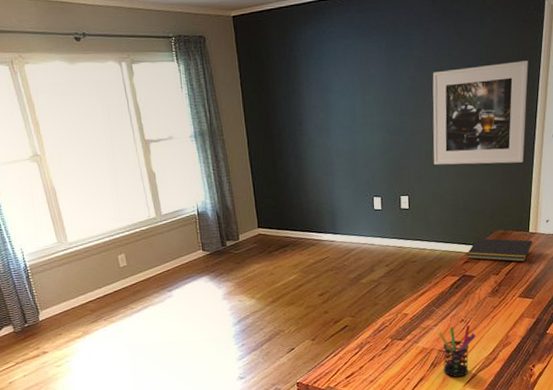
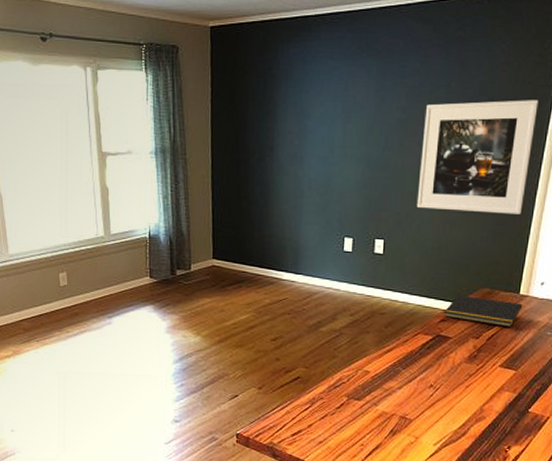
pen holder: present [438,324,476,377] -> none [401,391,445,449]

